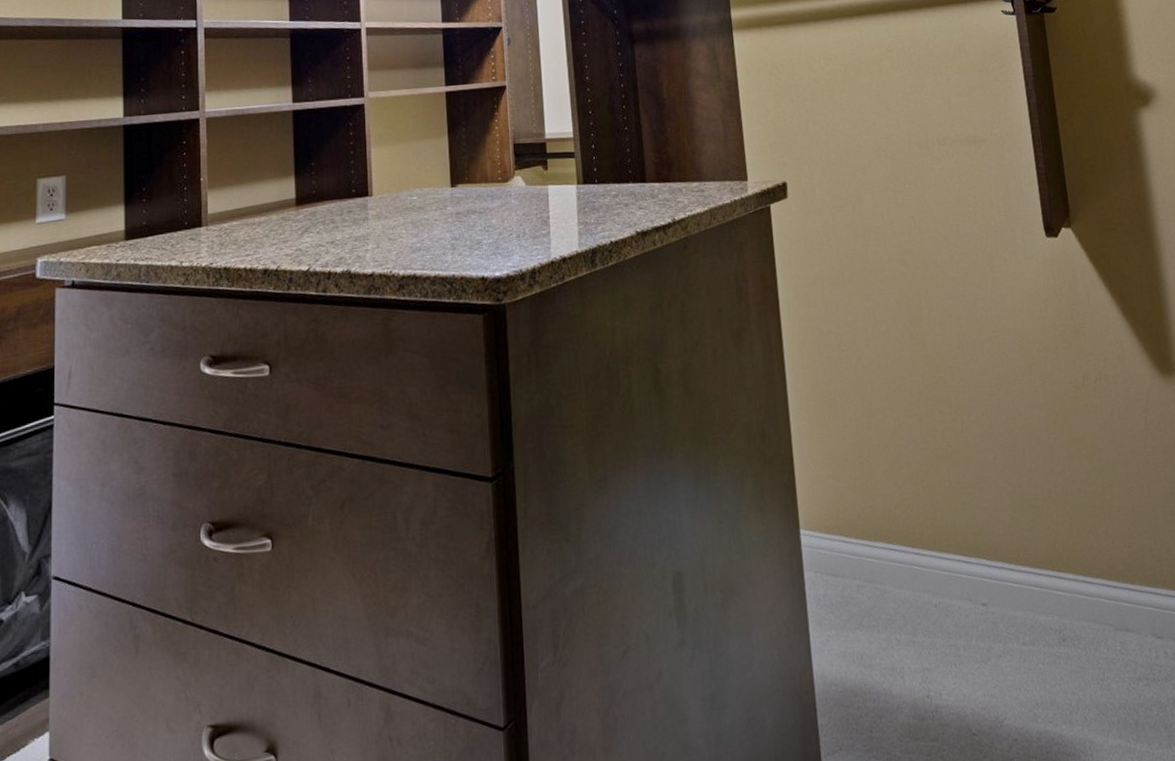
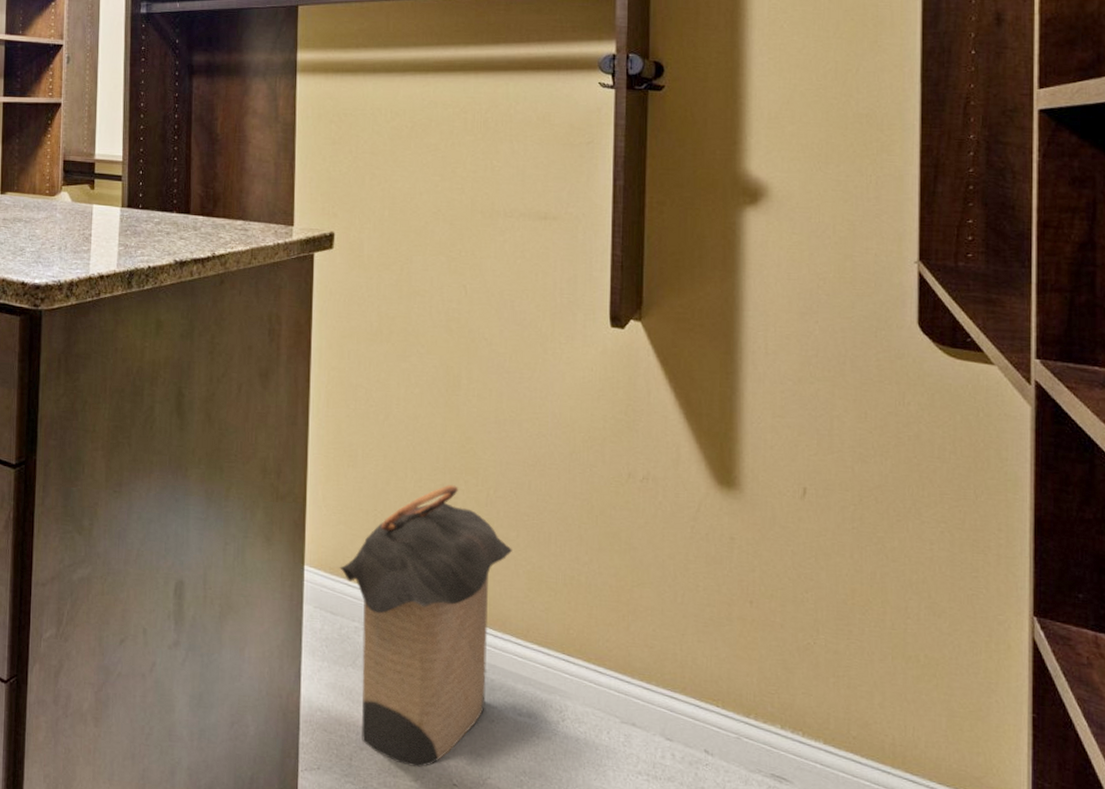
laundry hamper: none [834,417,993,725] -> present [340,485,512,768]

